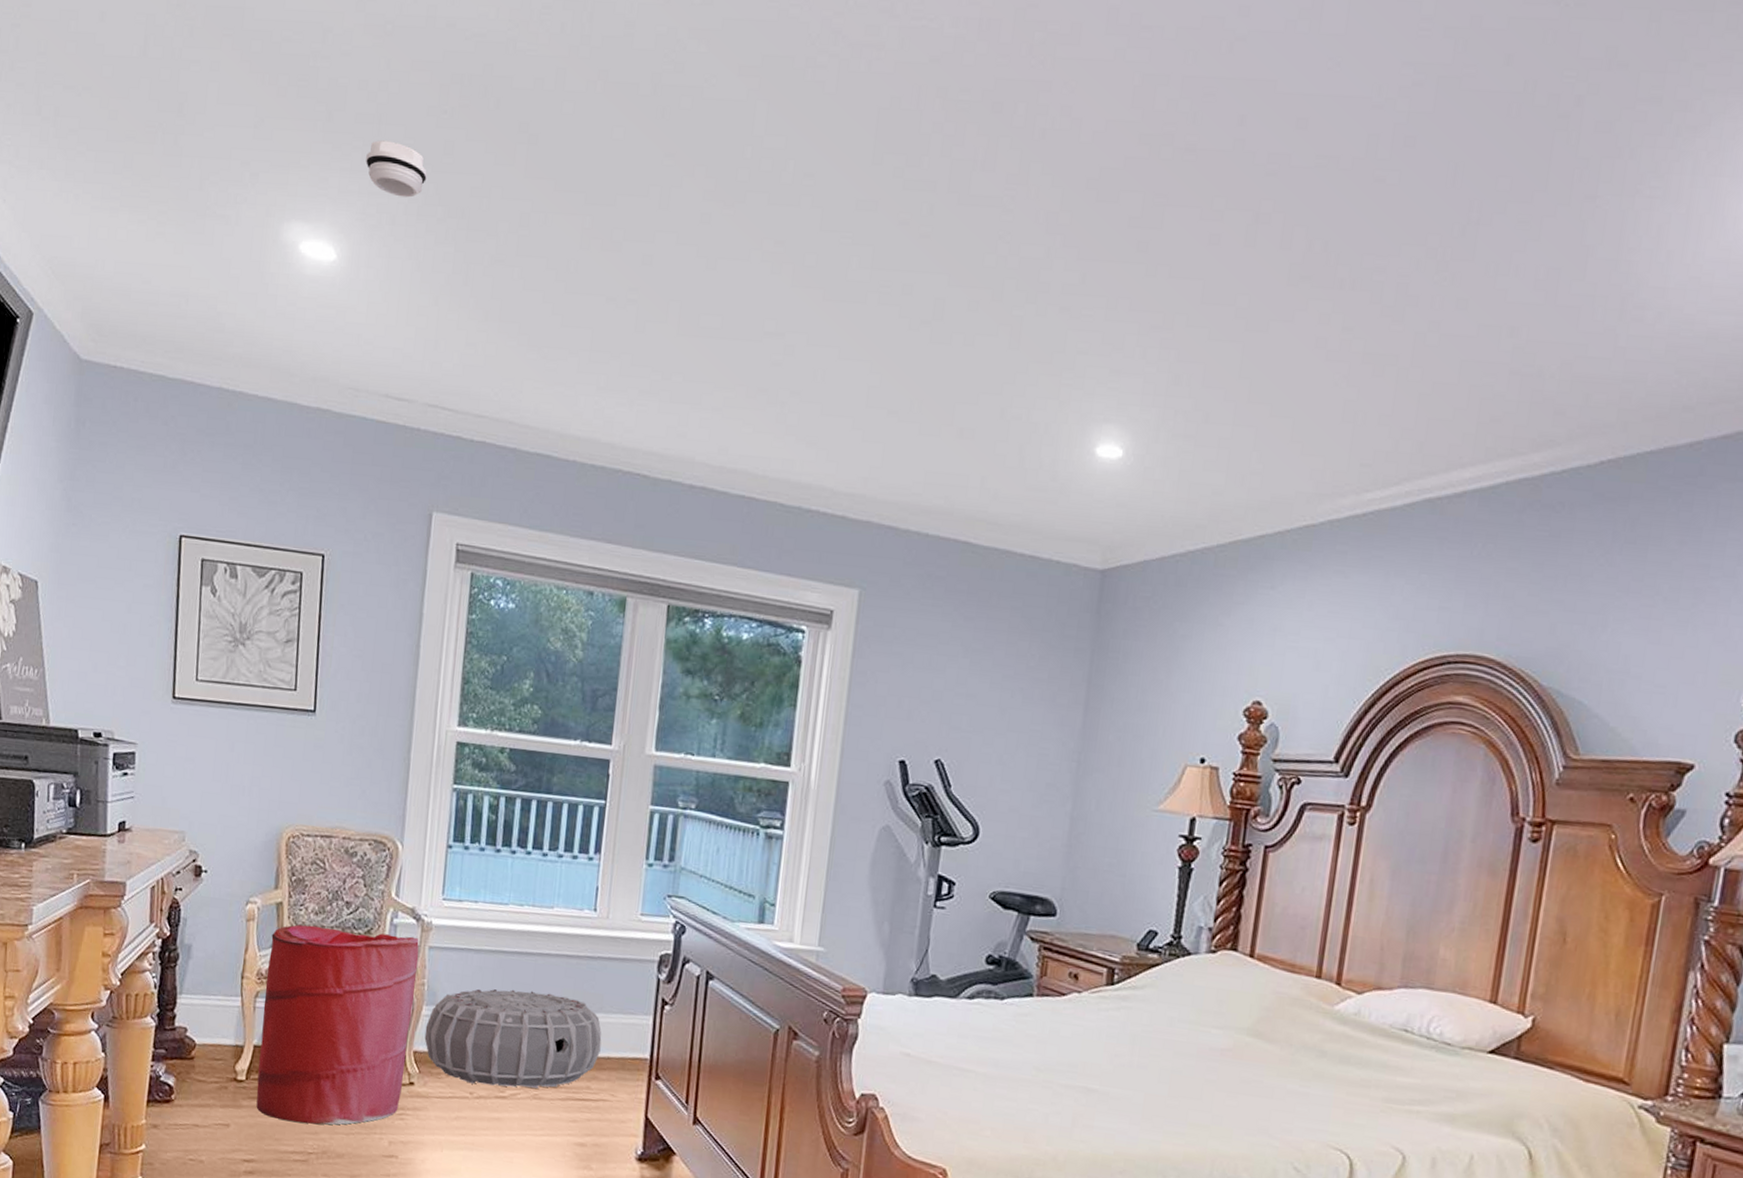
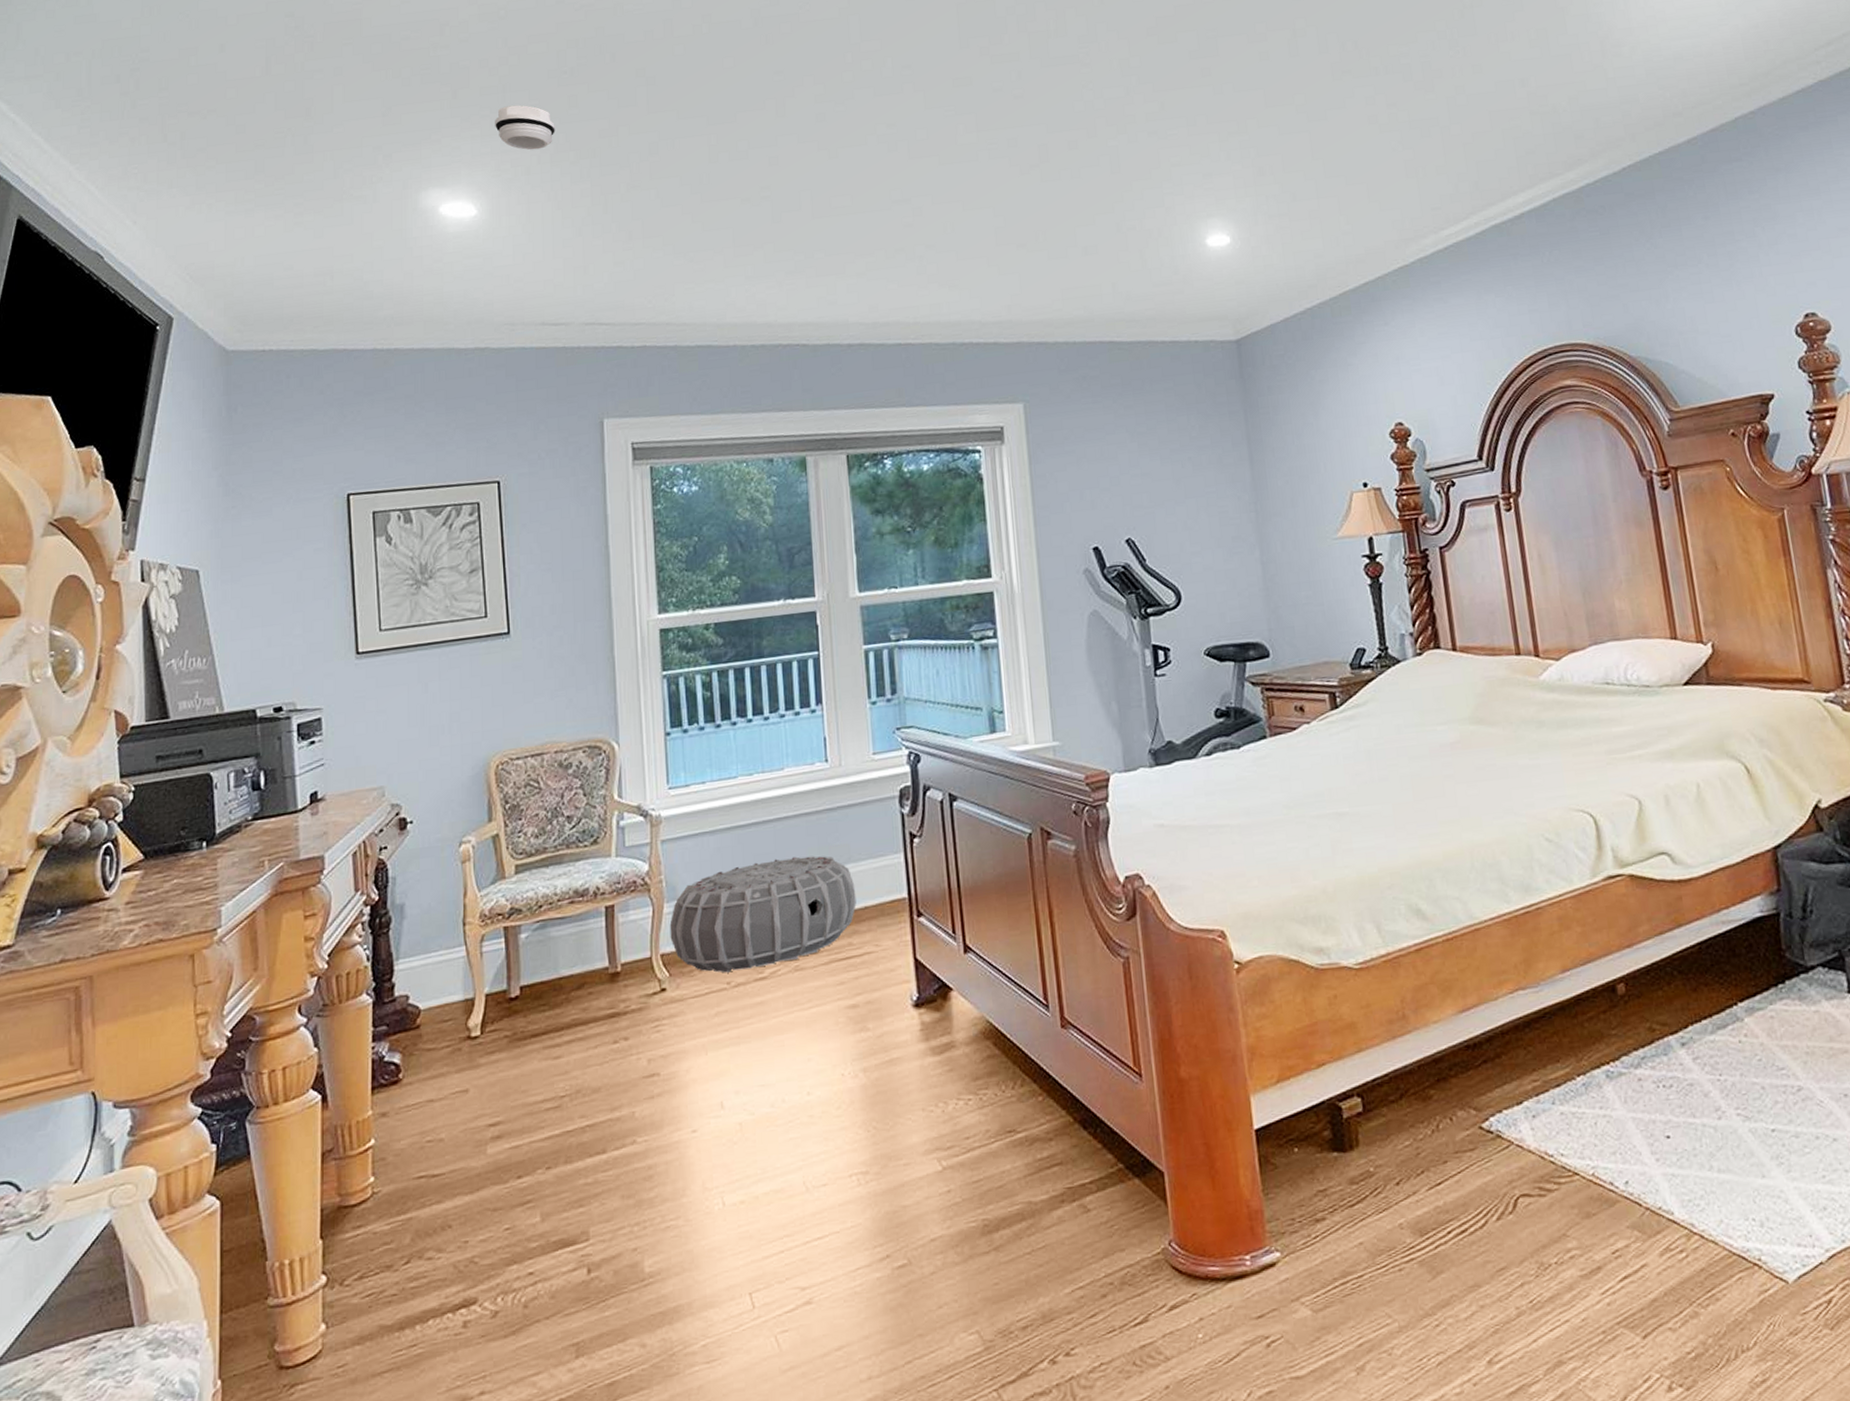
laundry hamper: present [256,924,419,1125] -> none [490,834,654,1069]

